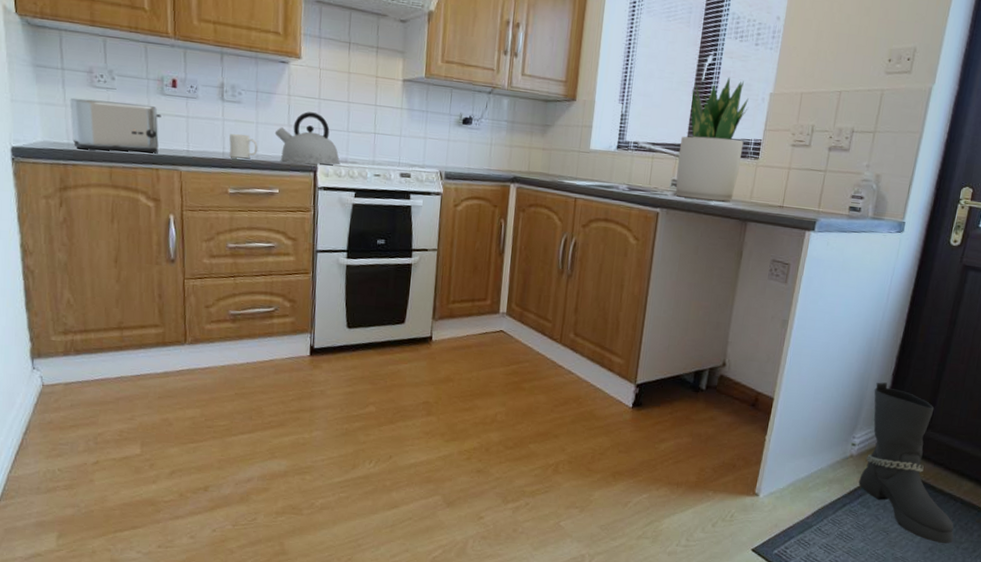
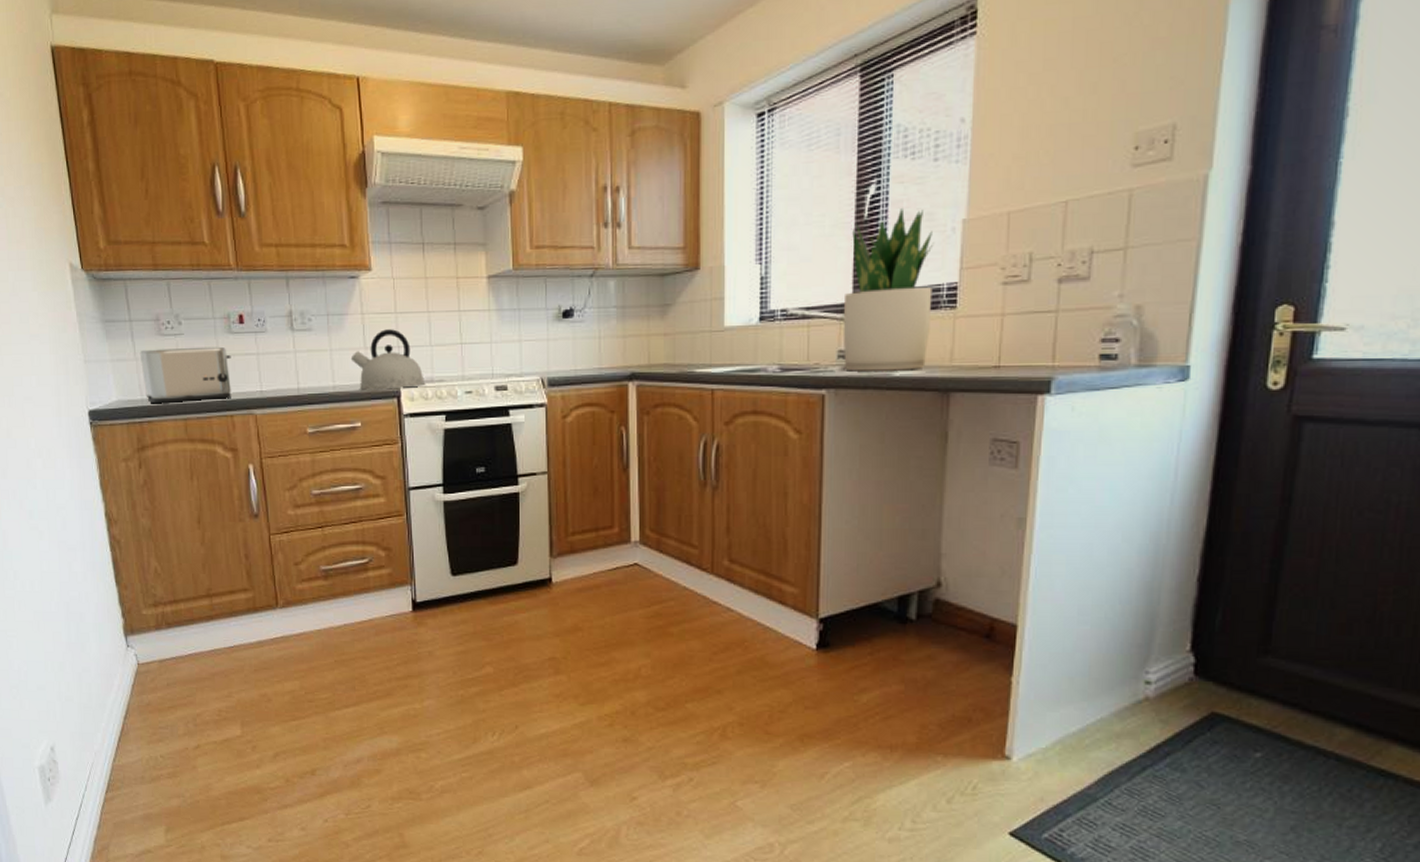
mug: present [229,133,258,159] -> none [303,364,334,392]
boot: present [858,382,954,544] -> none [1163,592,1331,820]

